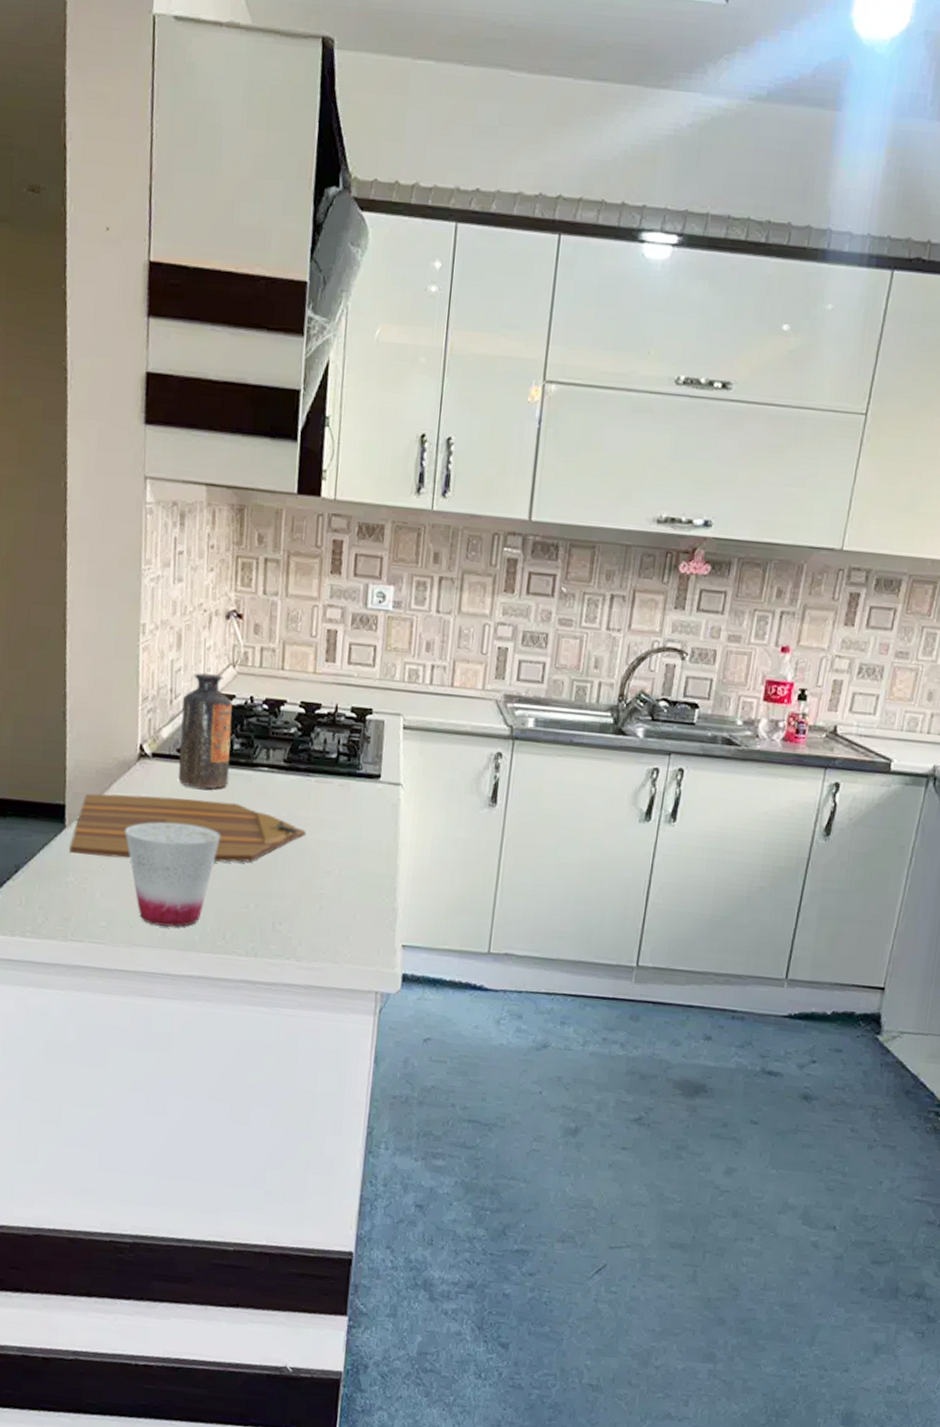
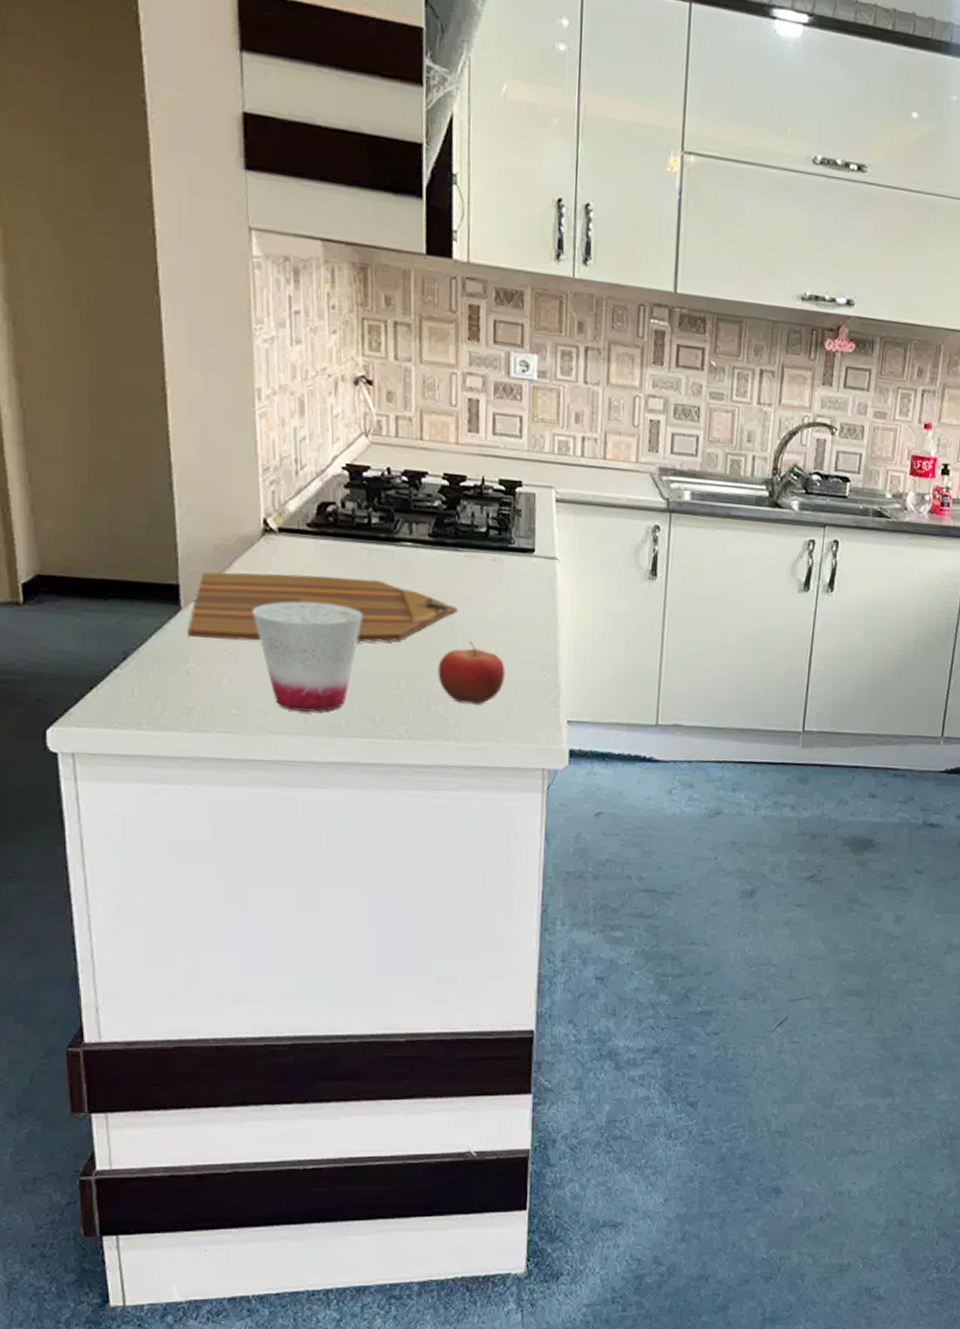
bottle: present [178,673,232,789] -> none [309,442,369,566]
fruit: none [284,864,347,925] -> present [438,641,505,704]

